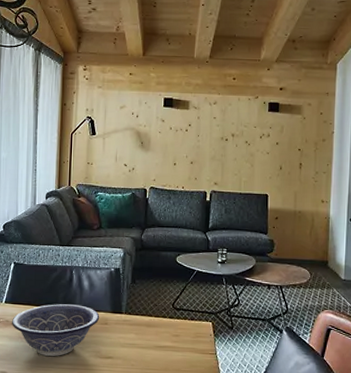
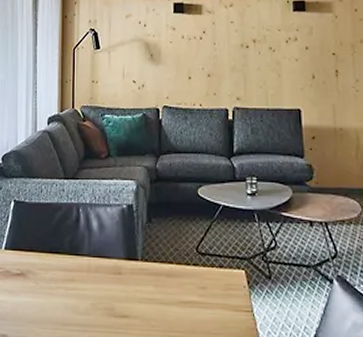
decorative bowl: present [12,304,100,357] -> none [13,249,112,316]

